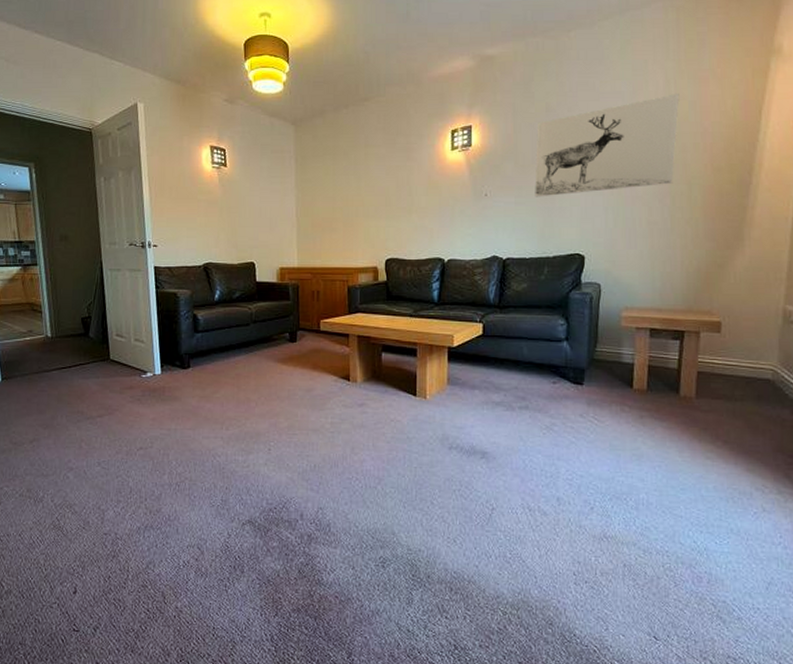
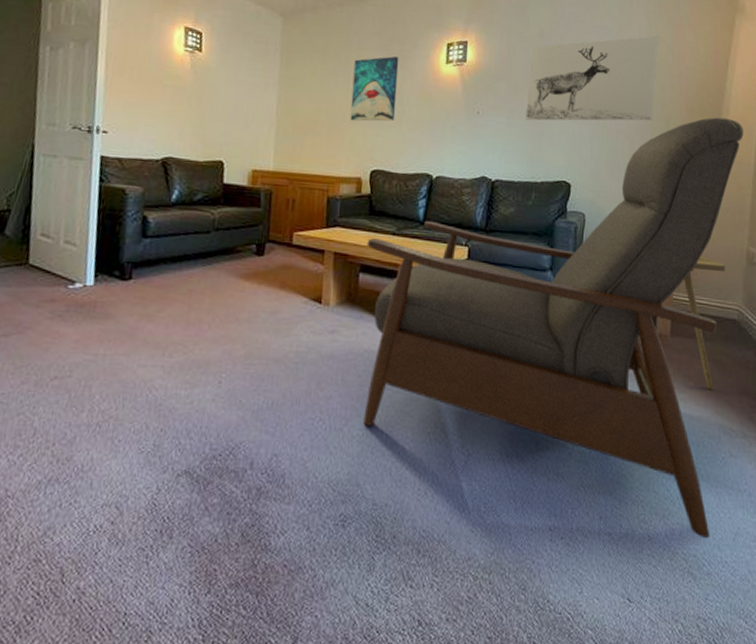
wall art: none [363,150,405,215] -> present [350,56,399,122]
chair: none [386,173,780,586] -> present [363,117,743,538]
side table: none [710,317,758,449] -> present [684,255,725,390]

